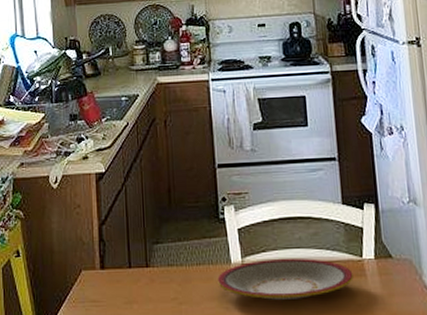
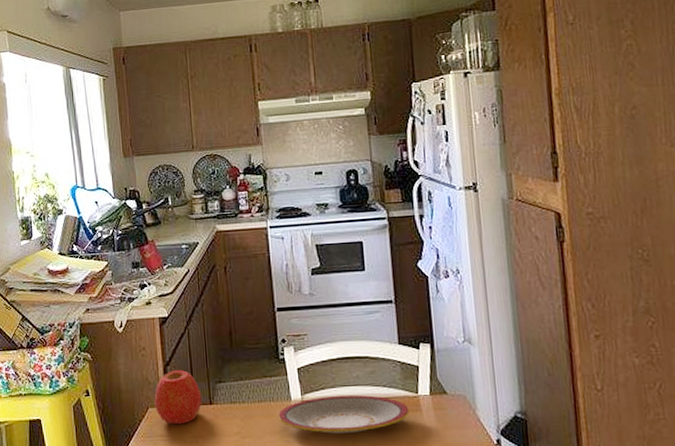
apple: none [88,230,138,289] -> present [154,370,202,425]

